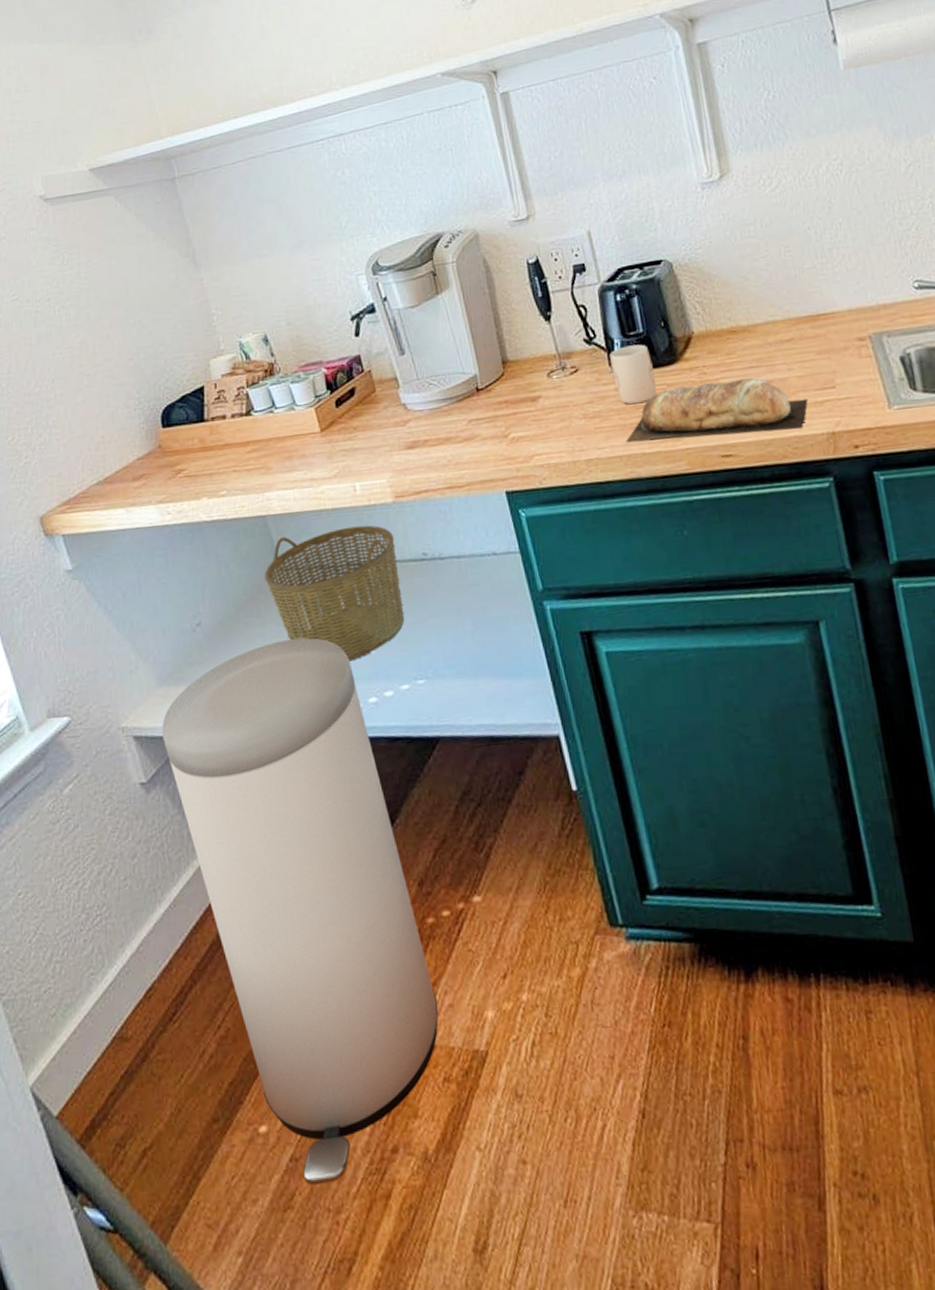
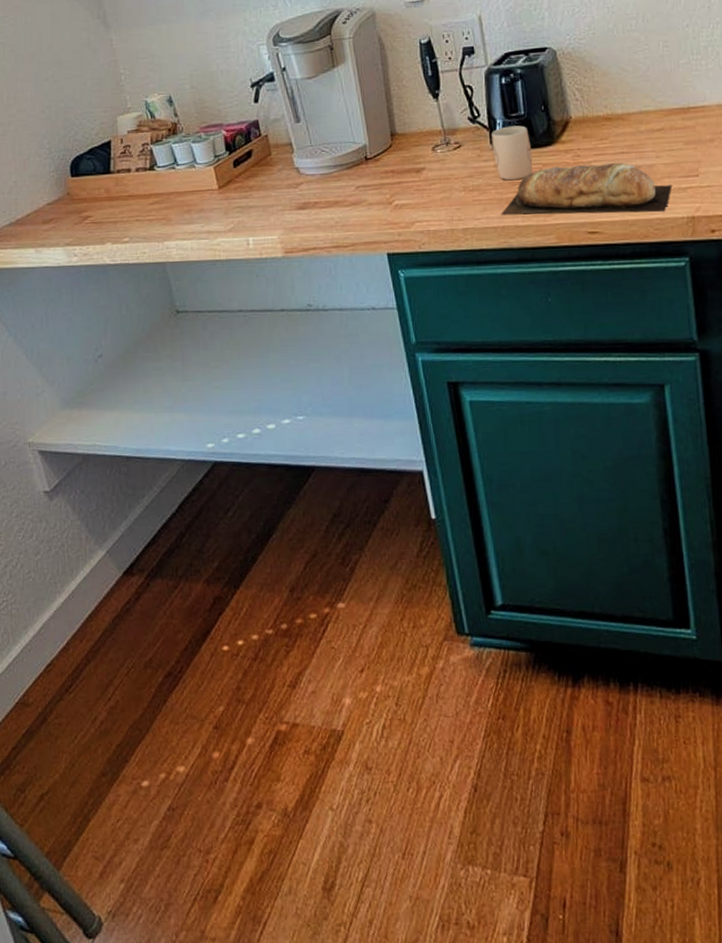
pedal bin: present [161,637,439,1186] -> none [64,373,303,831]
basket: present [264,525,404,661] -> none [162,276,288,396]

